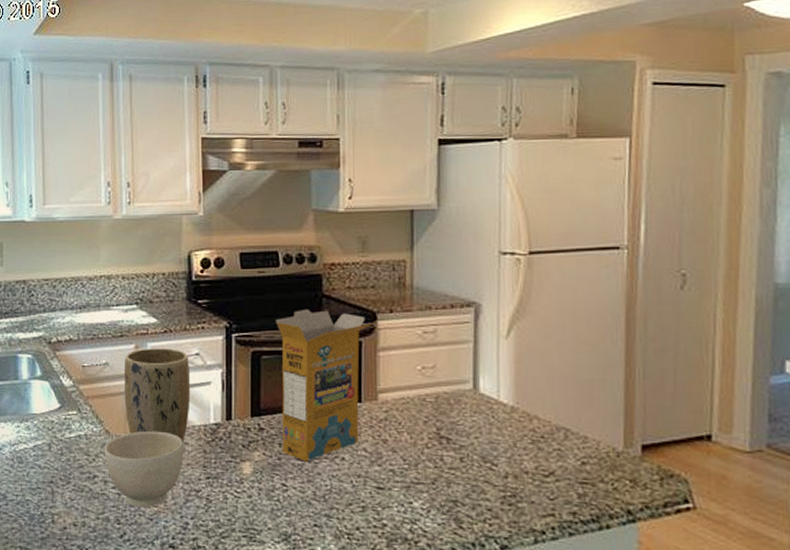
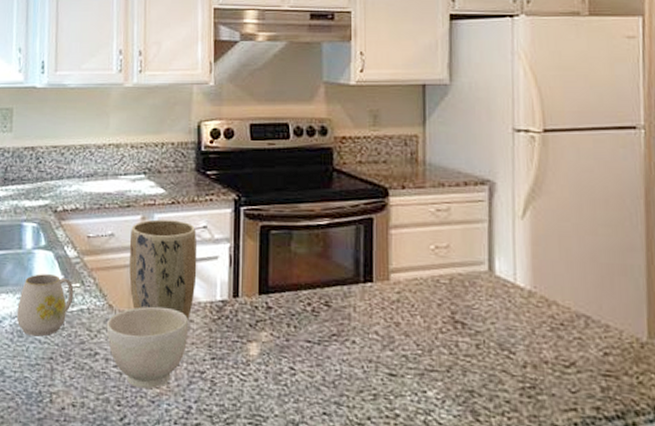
mug: none [16,403,71,462] -> present [16,274,74,337]
cereal box: present [275,308,374,462] -> none [285,182,386,344]

